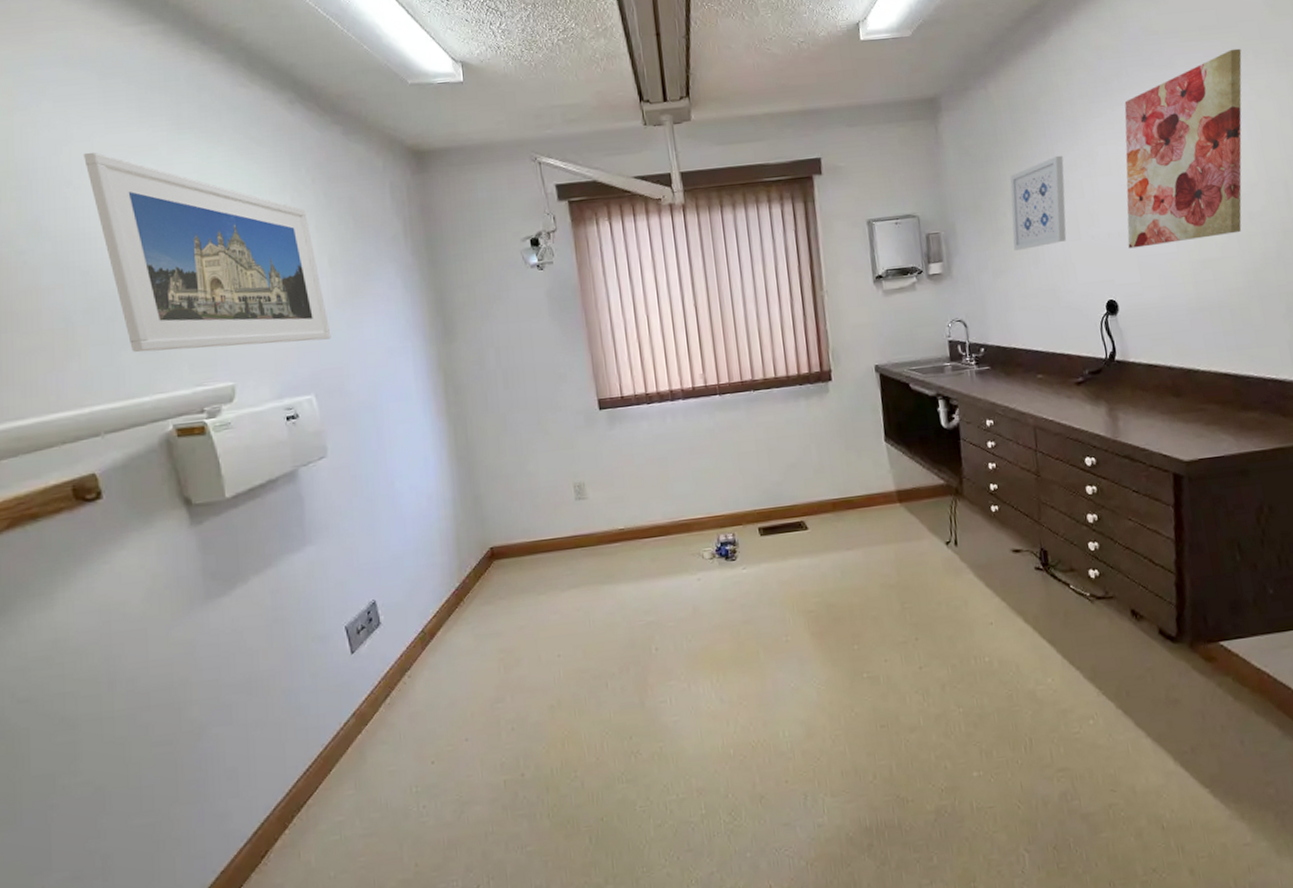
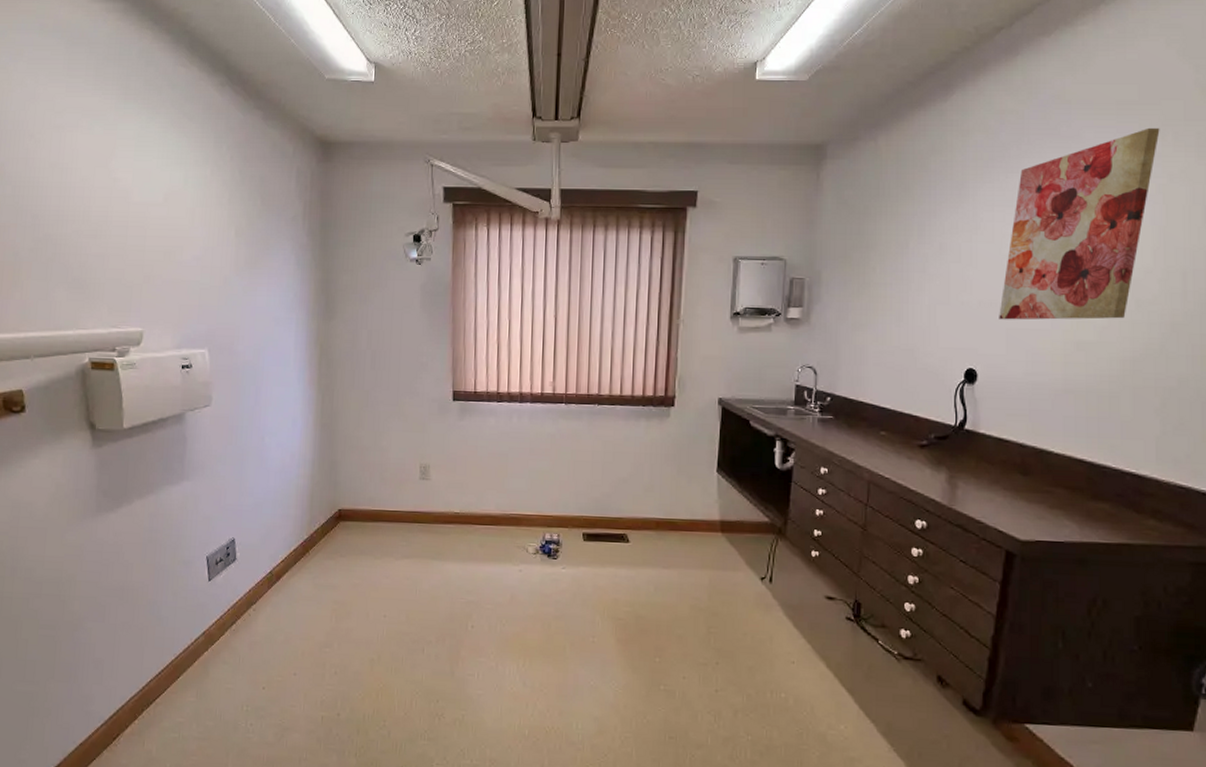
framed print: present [84,152,332,353] -> none [46,111,229,302]
wall art: present [1010,155,1067,251] -> none [877,216,945,306]

